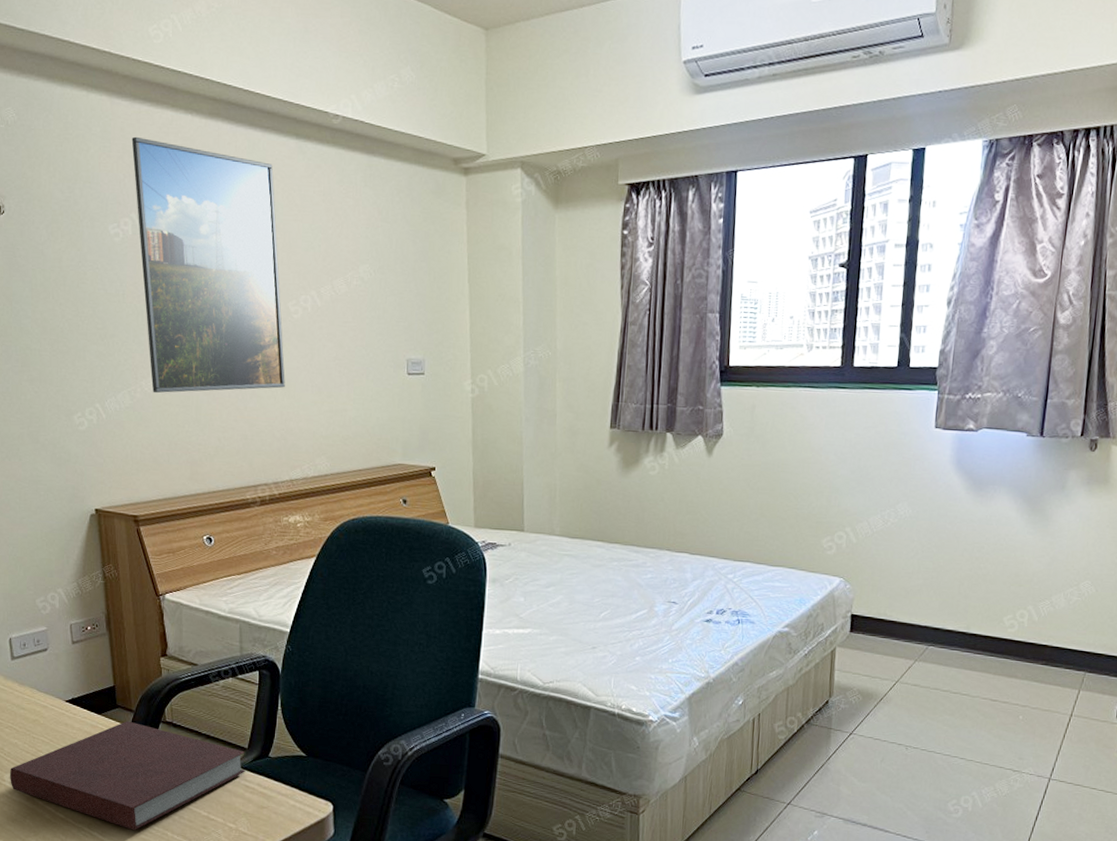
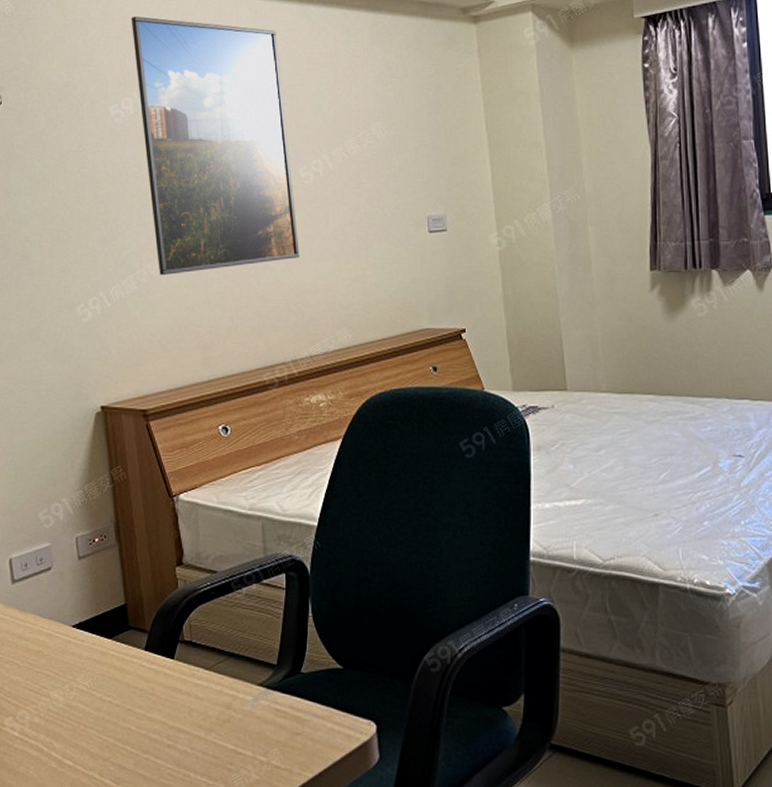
notebook: present [10,721,246,830] -> none [11,644,276,774]

